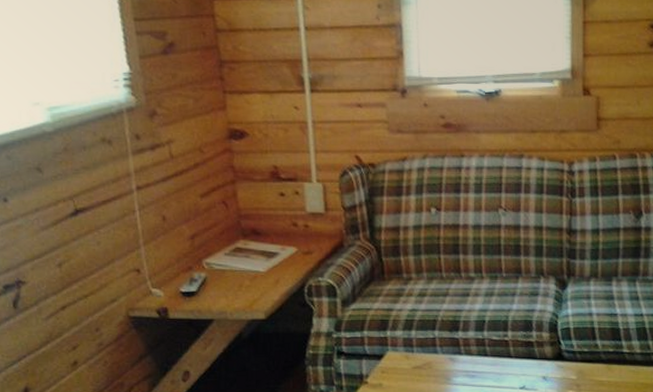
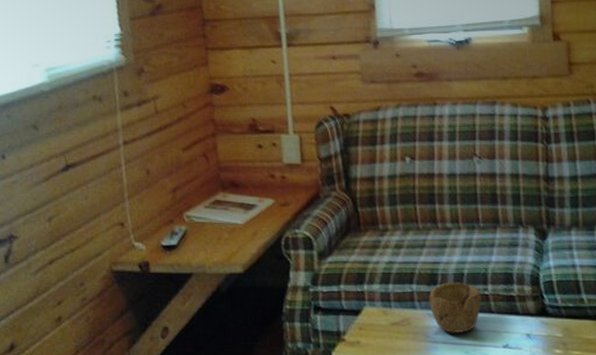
bowl: none [450,328,501,376] -> present [429,282,482,333]

